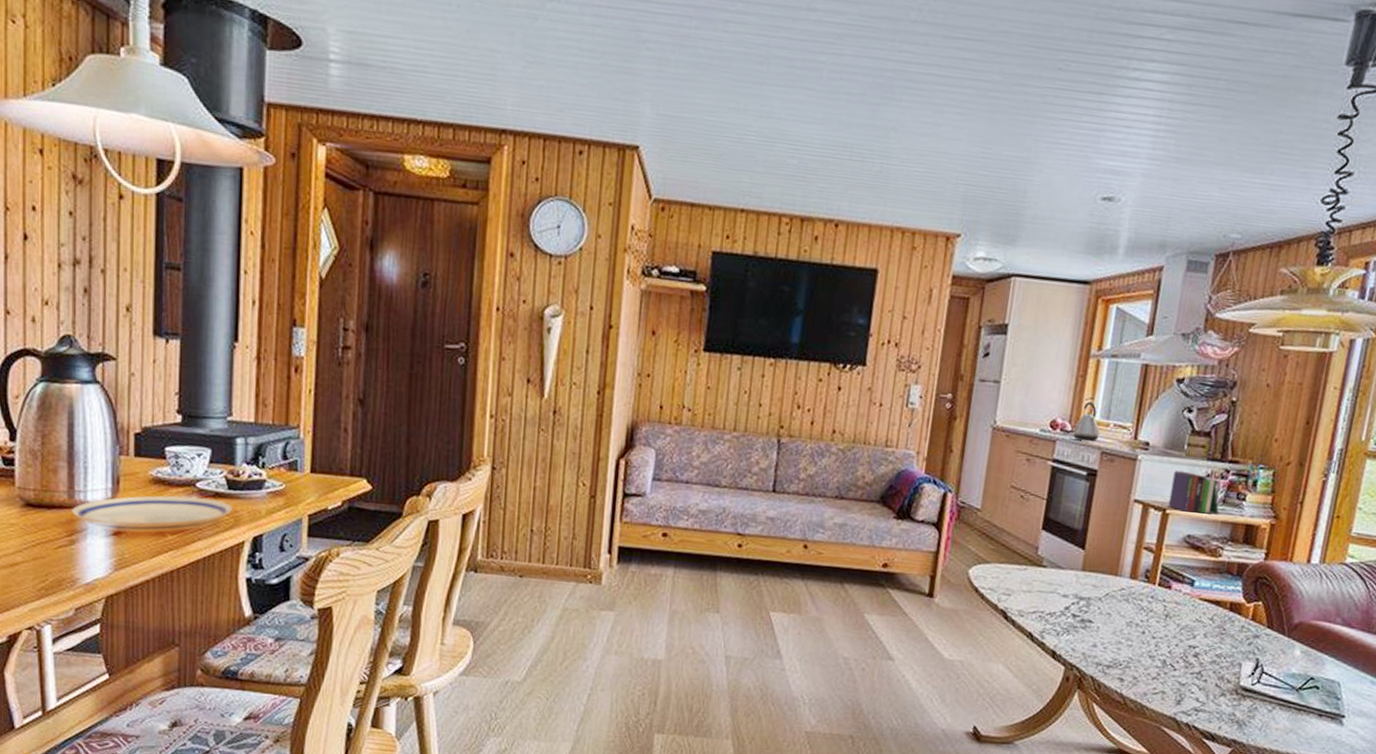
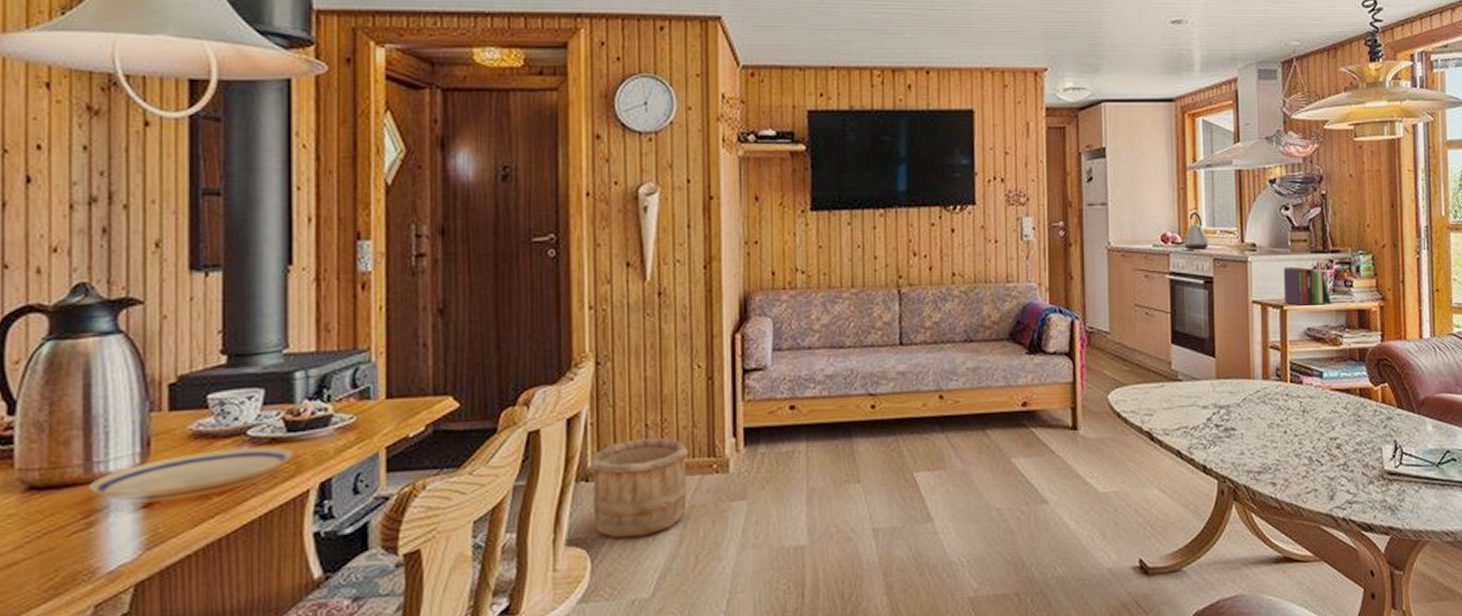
wooden bucket: none [479,541,567,628] -> present [590,438,689,537]

